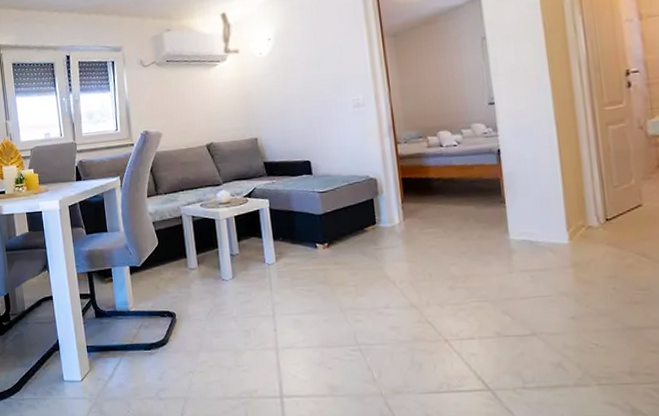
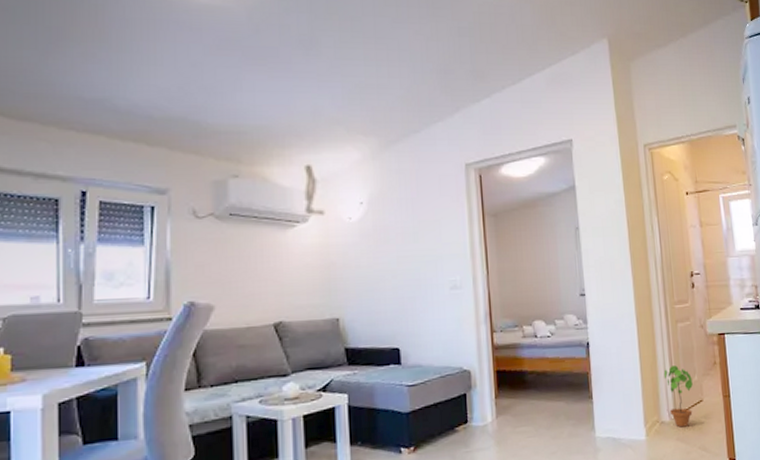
potted plant: none [590,169,629,232] -> present [663,365,693,427]

